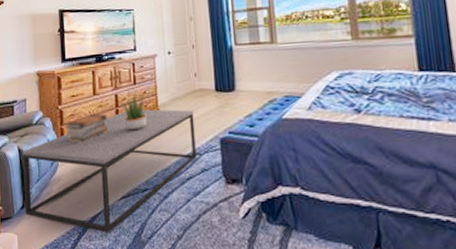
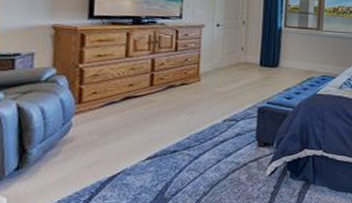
coffee table: present [23,109,197,233] -> none [20,75,235,192]
book stack: present [64,114,109,143] -> none [84,76,140,104]
potted plant: present [118,93,149,130] -> none [155,60,190,95]

